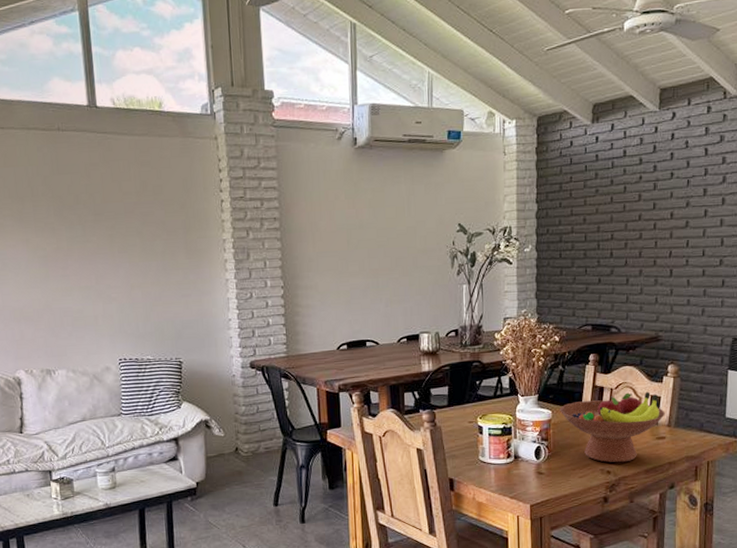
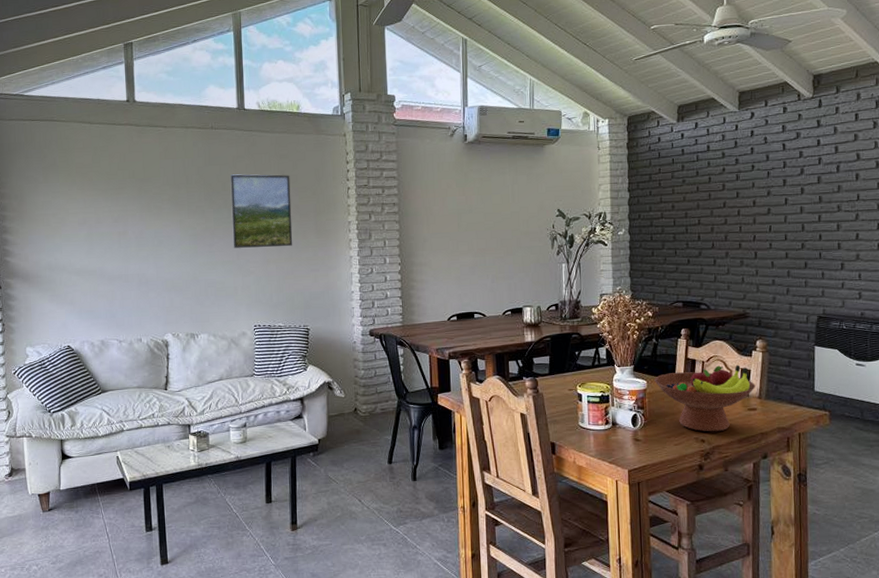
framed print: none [83,184,159,272] -> present [230,174,293,248]

